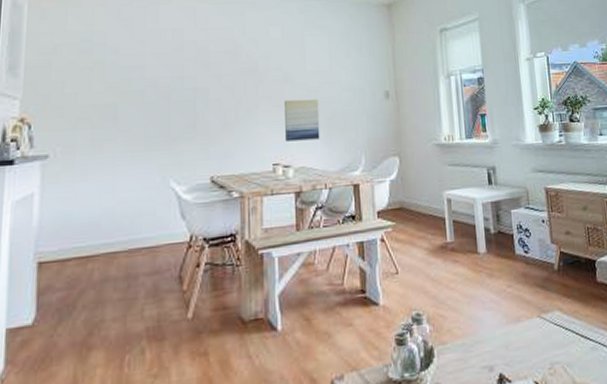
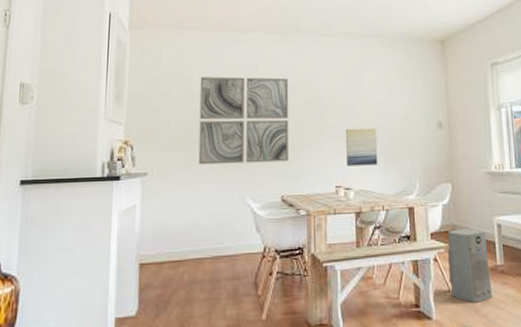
wall art: none [112,43,220,144] -> present [198,76,290,165]
air purifier: none [396,205,443,285] -> present [448,228,492,303]

